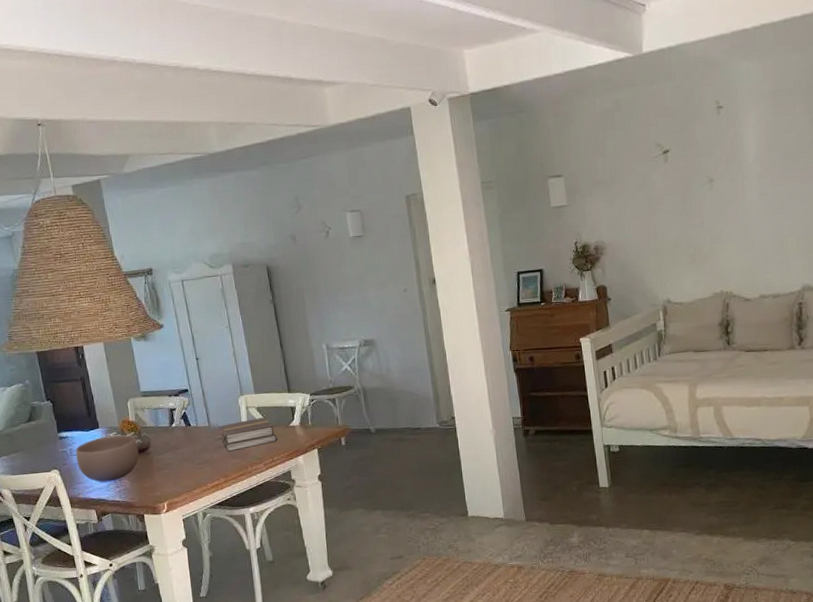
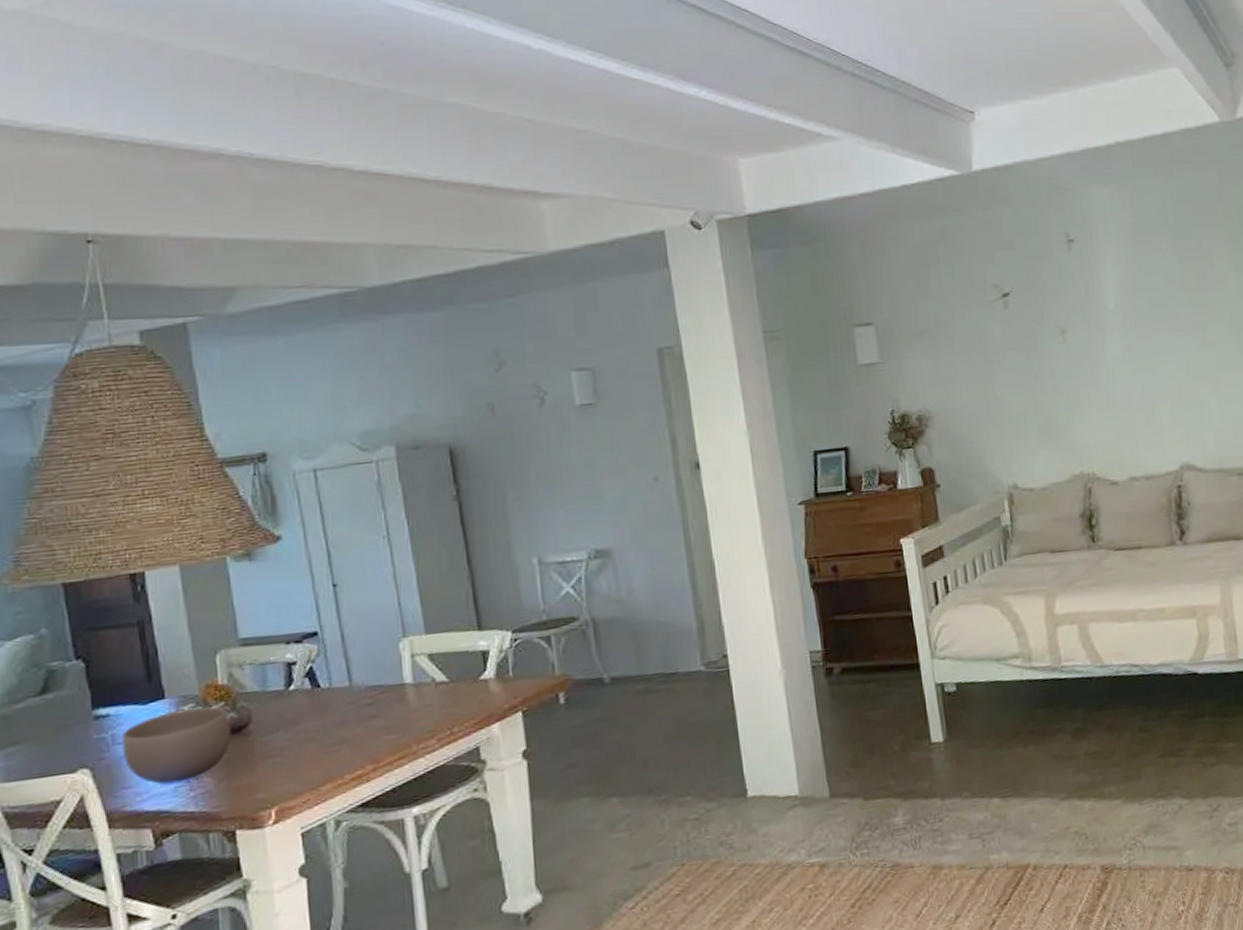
book: present [221,417,277,452] -> none [369,669,459,724]

